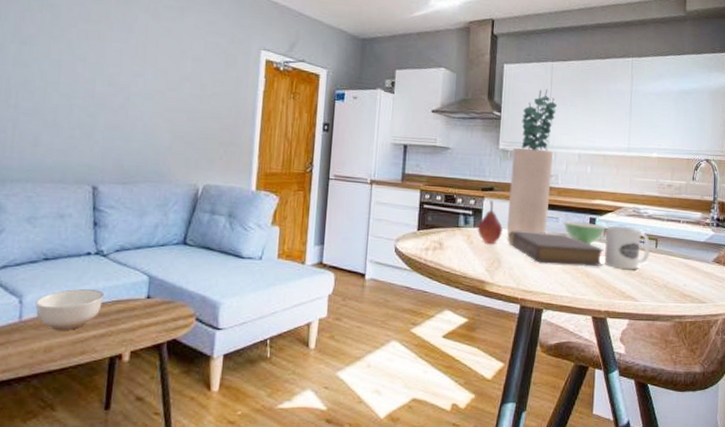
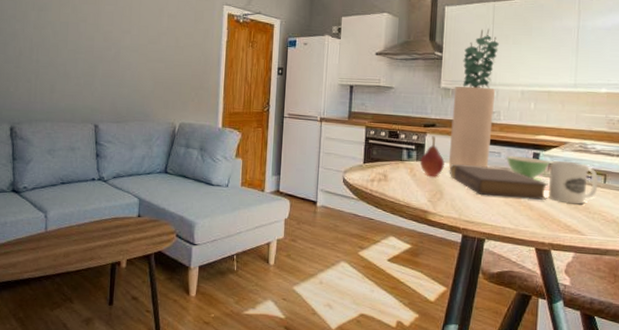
bowl: present [35,289,105,331] -> none [56,207,106,241]

